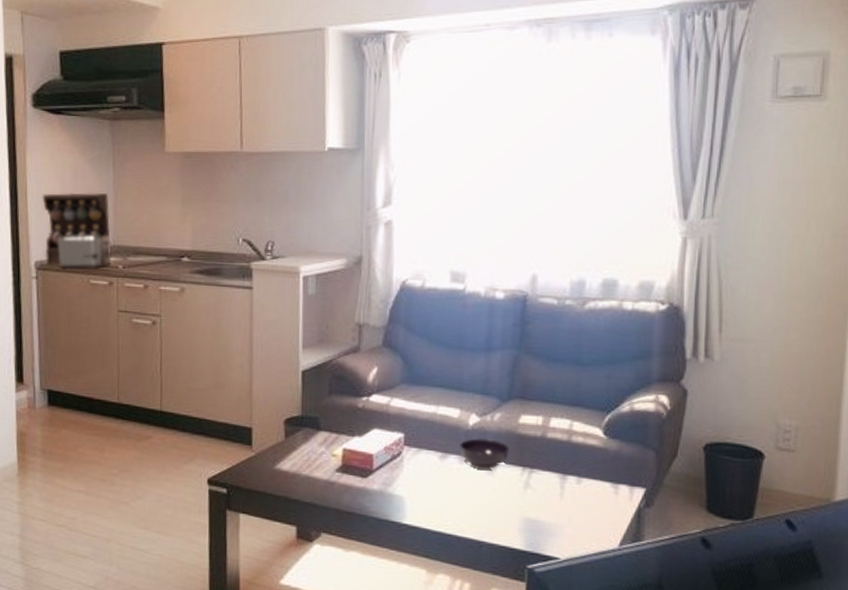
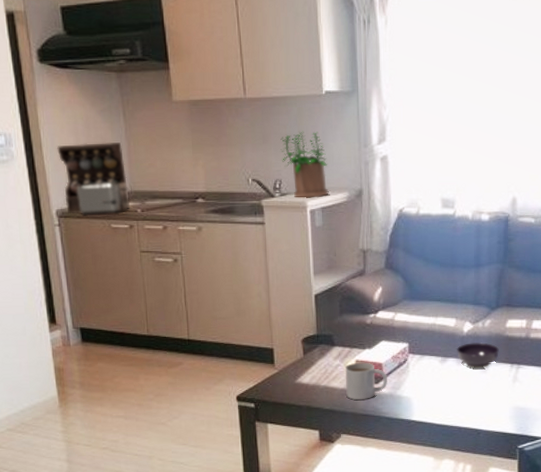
potted plant: none [275,189,325,263] -> present [280,131,329,198]
mug: none [329,451,378,496] -> present [344,362,387,401]

